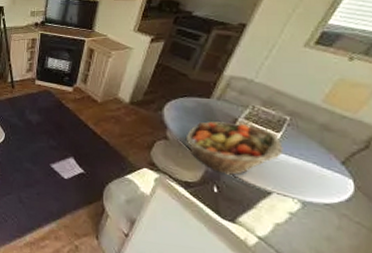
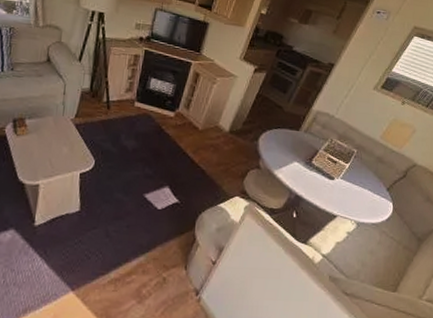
fruit basket: present [185,121,284,175] -> none [275,152,349,201]

